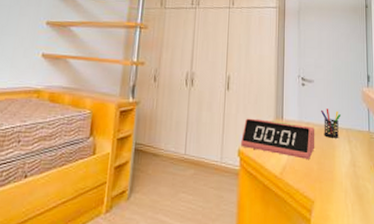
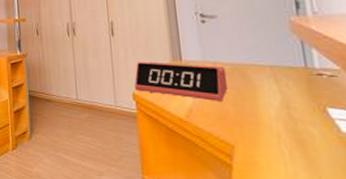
pen holder: present [320,108,341,138] -> none [230,45,260,77]

